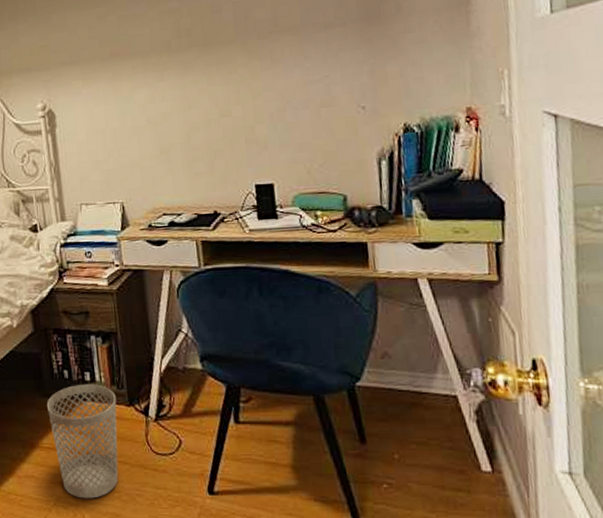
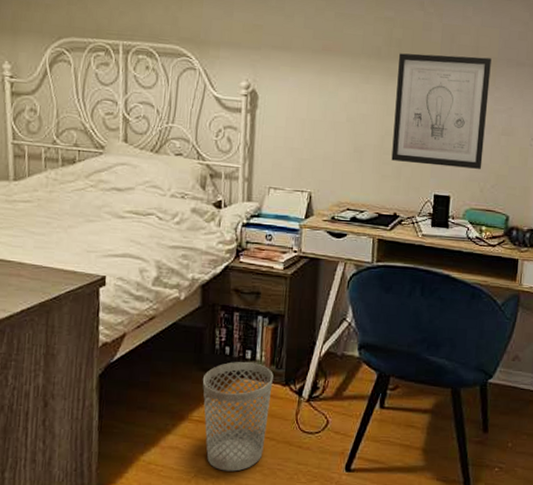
wall art: none [191,27,305,156] -> present [391,53,491,169]

